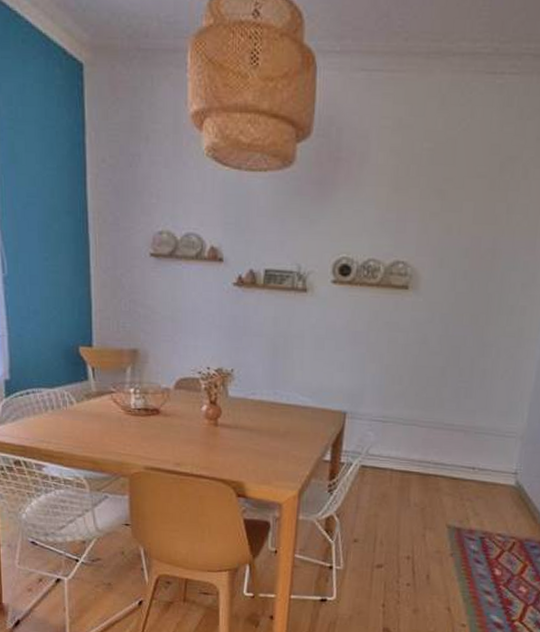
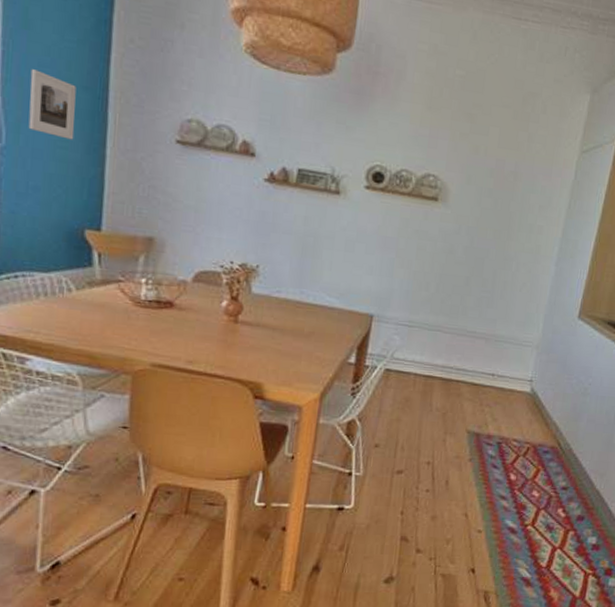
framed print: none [21,201,63,264] -> present [28,69,76,140]

